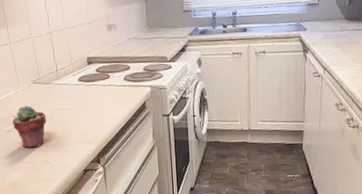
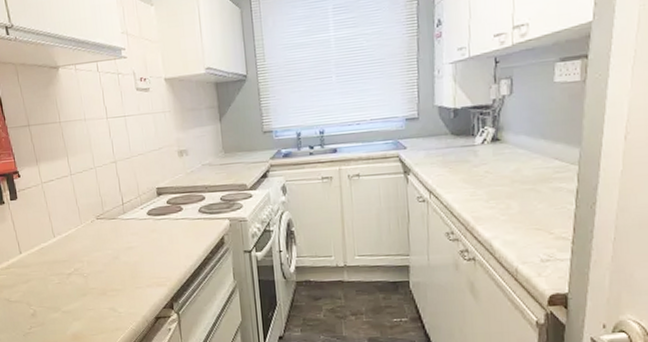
potted succulent: present [12,105,47,148] -> none [73,244,112,293]

